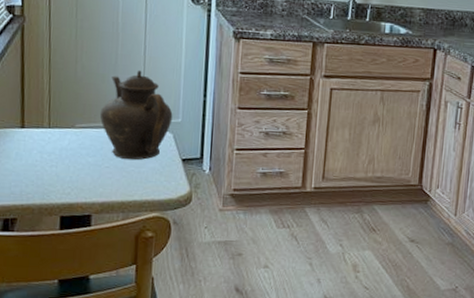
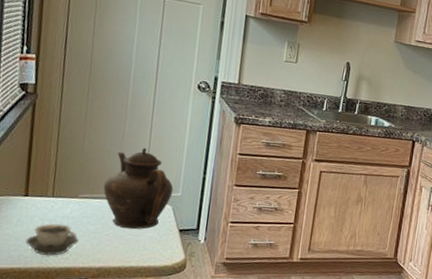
cup: none [26,156,79,192] -> present [26,223,79,256]

